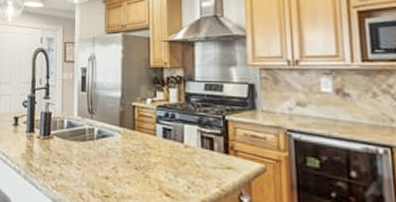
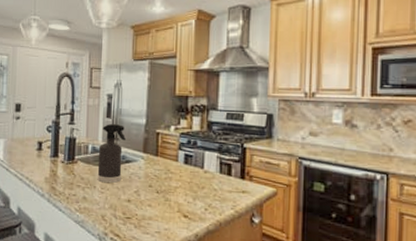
spray bottle: none [73,97,102,159] -> present [97,123,127,183]

